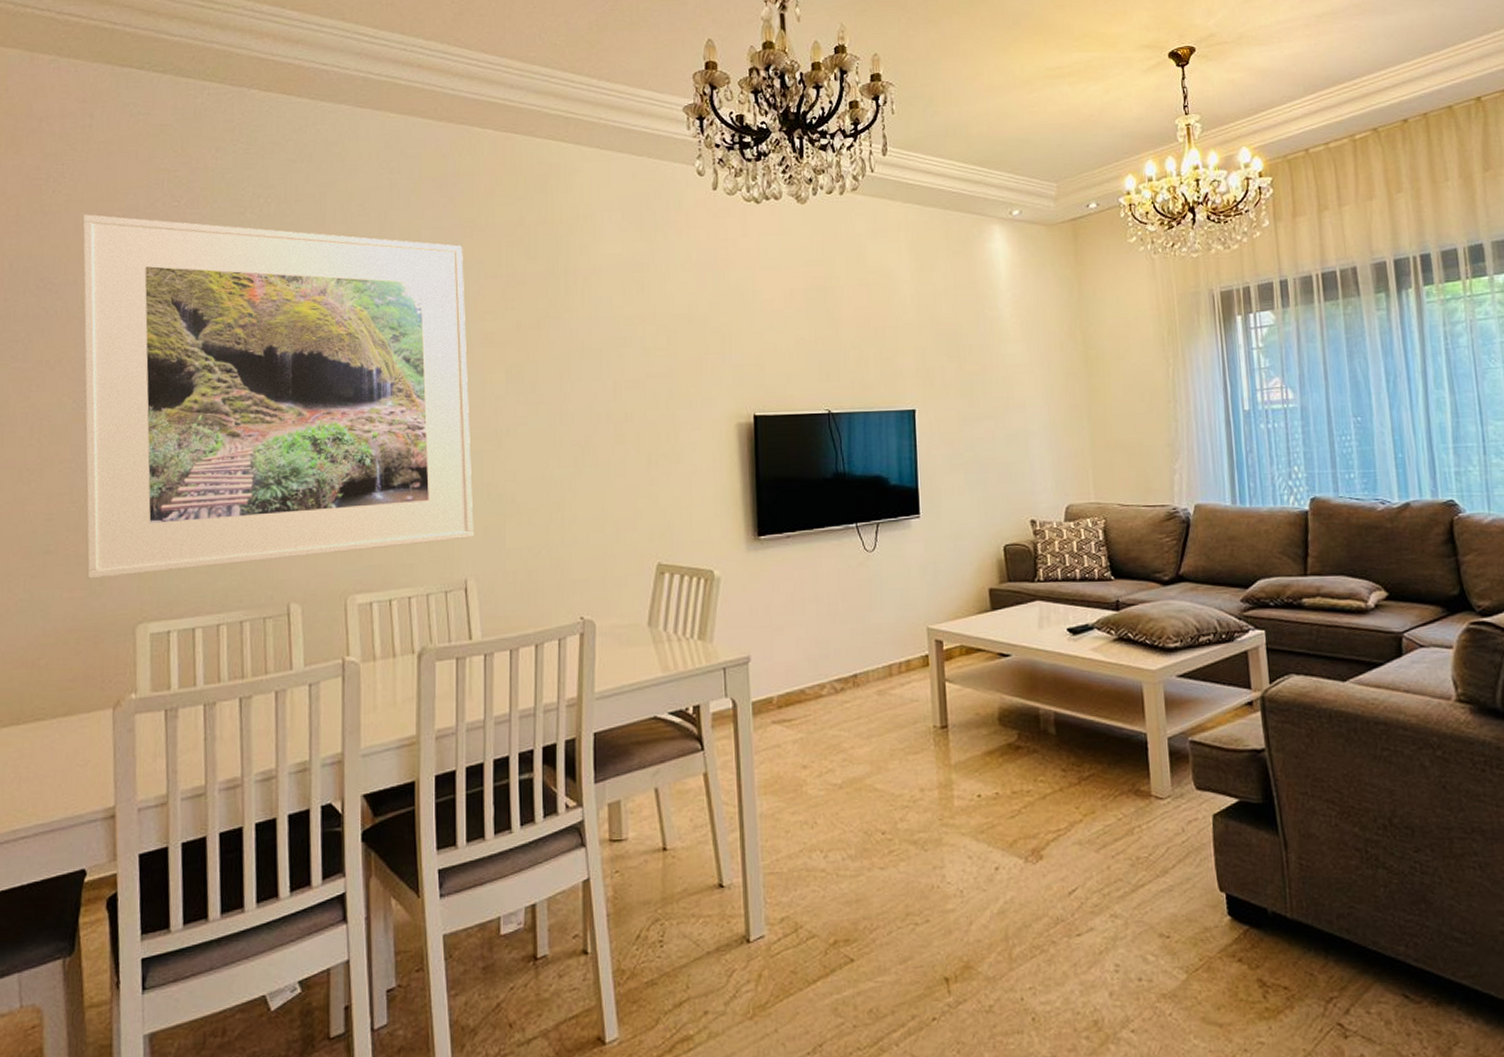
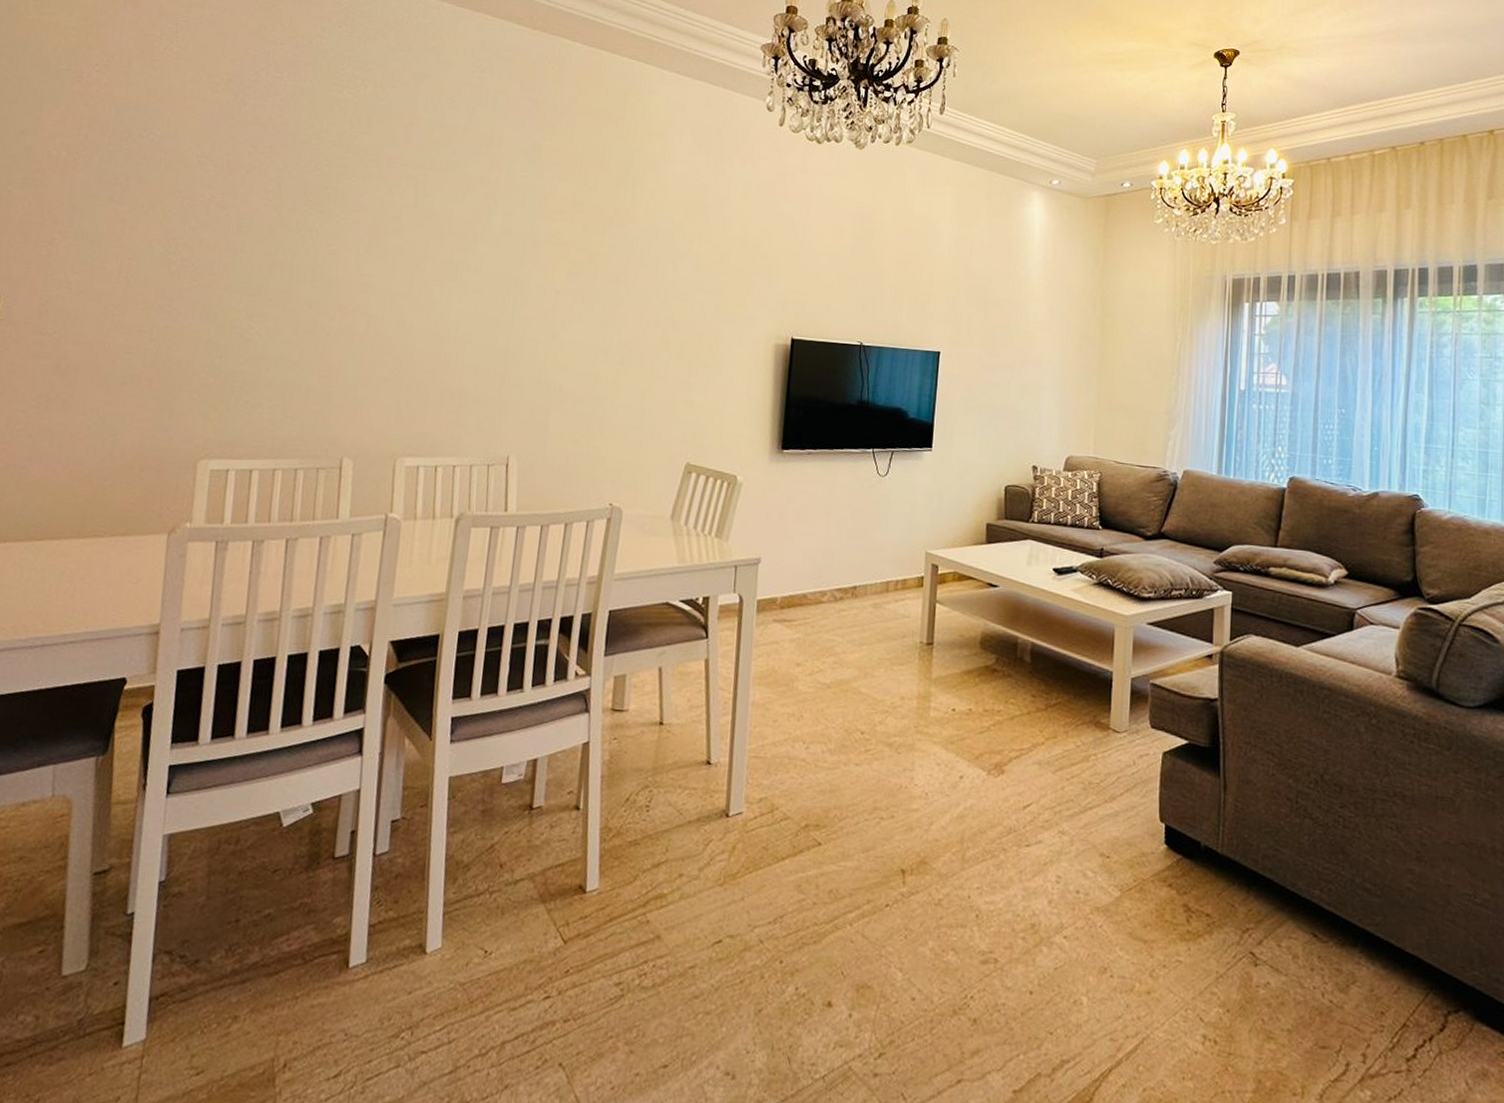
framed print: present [82,214,474,579] -> none [157,73,542,419]

